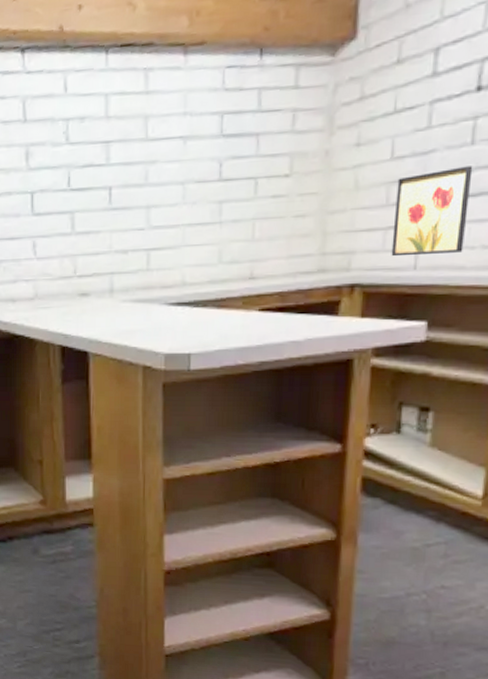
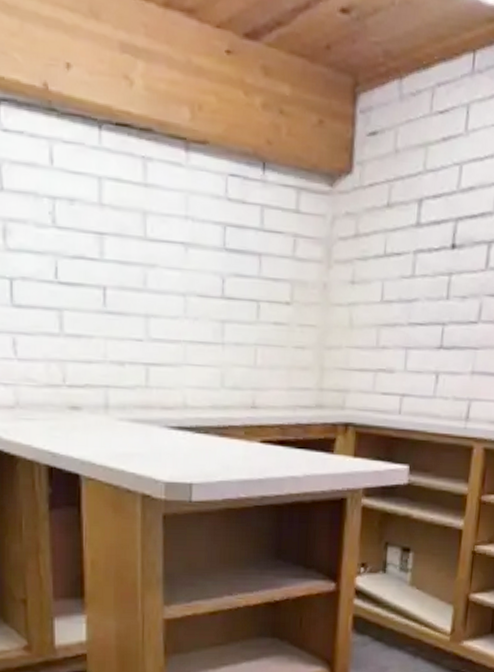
wall art: present [391,166,473,257] -> none [380,319,448,402]

